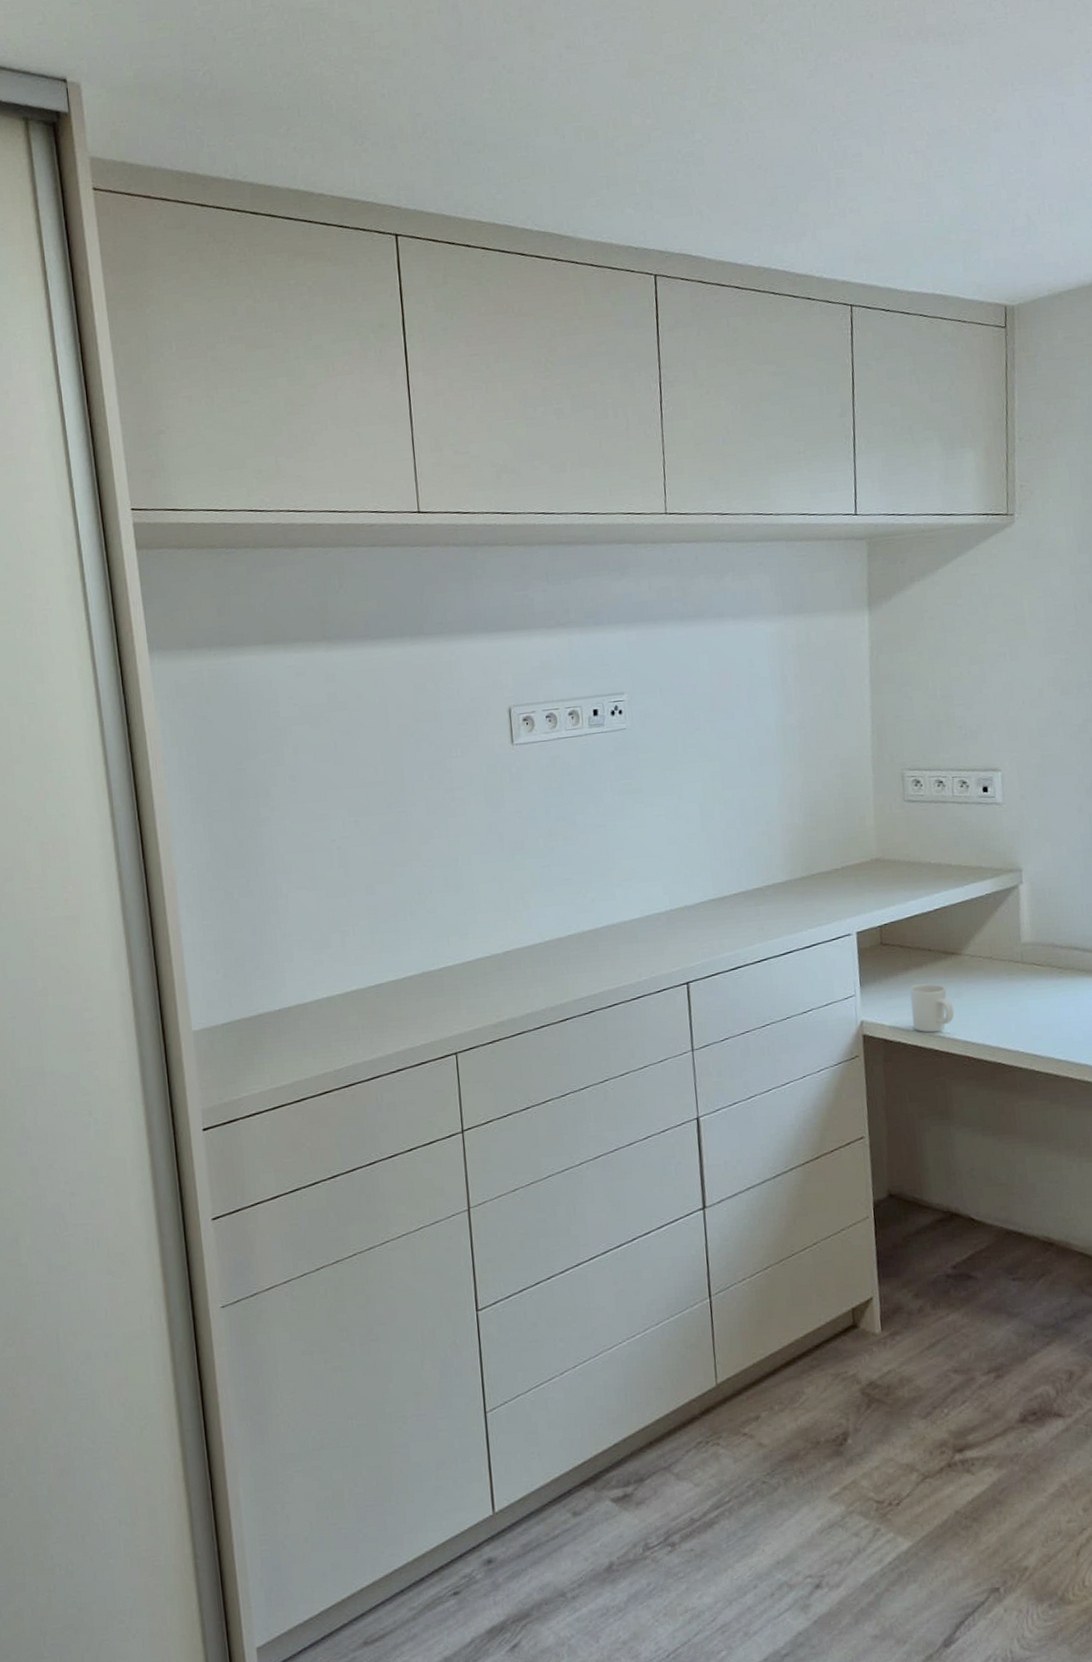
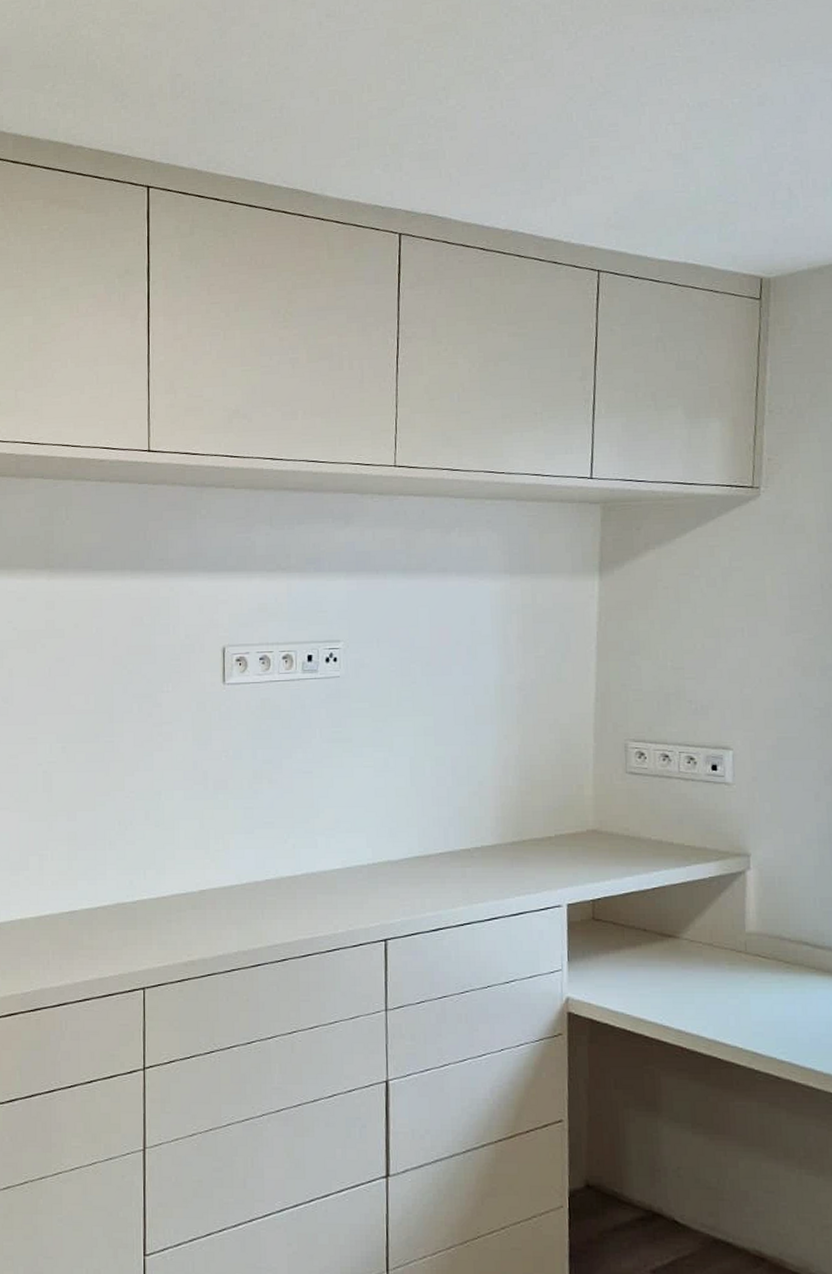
mug: present [909,983,954,1033] -> none [621,965,668,1017]

